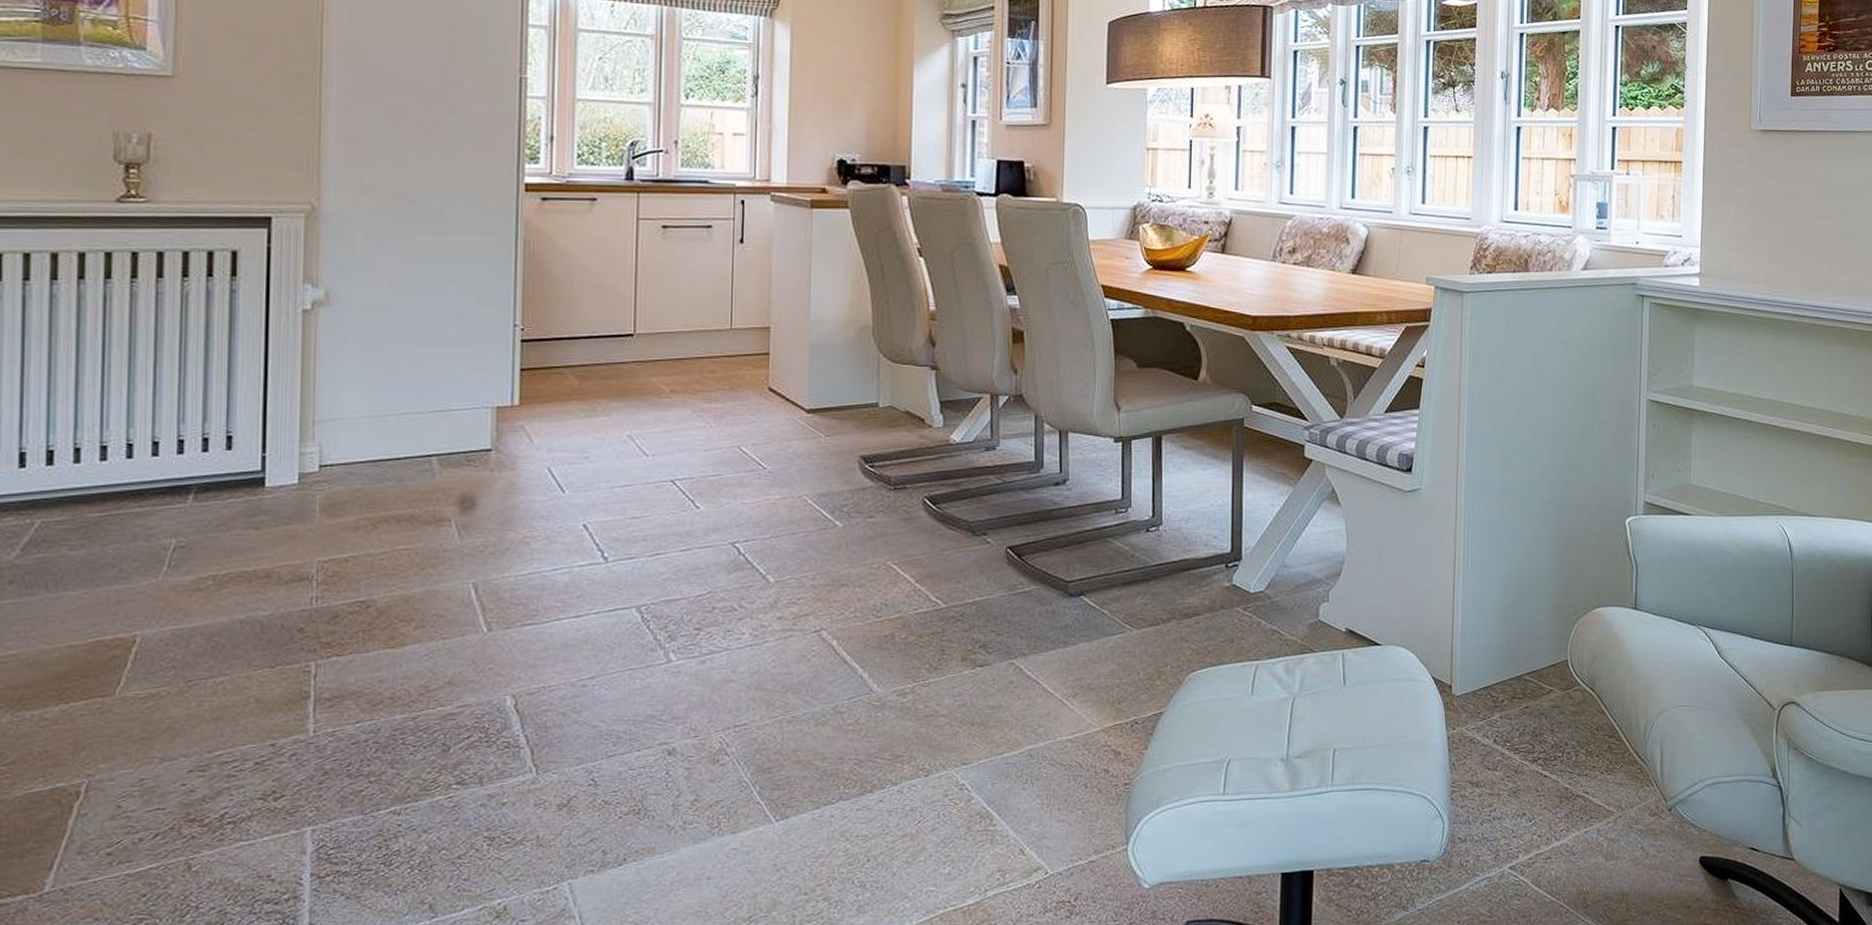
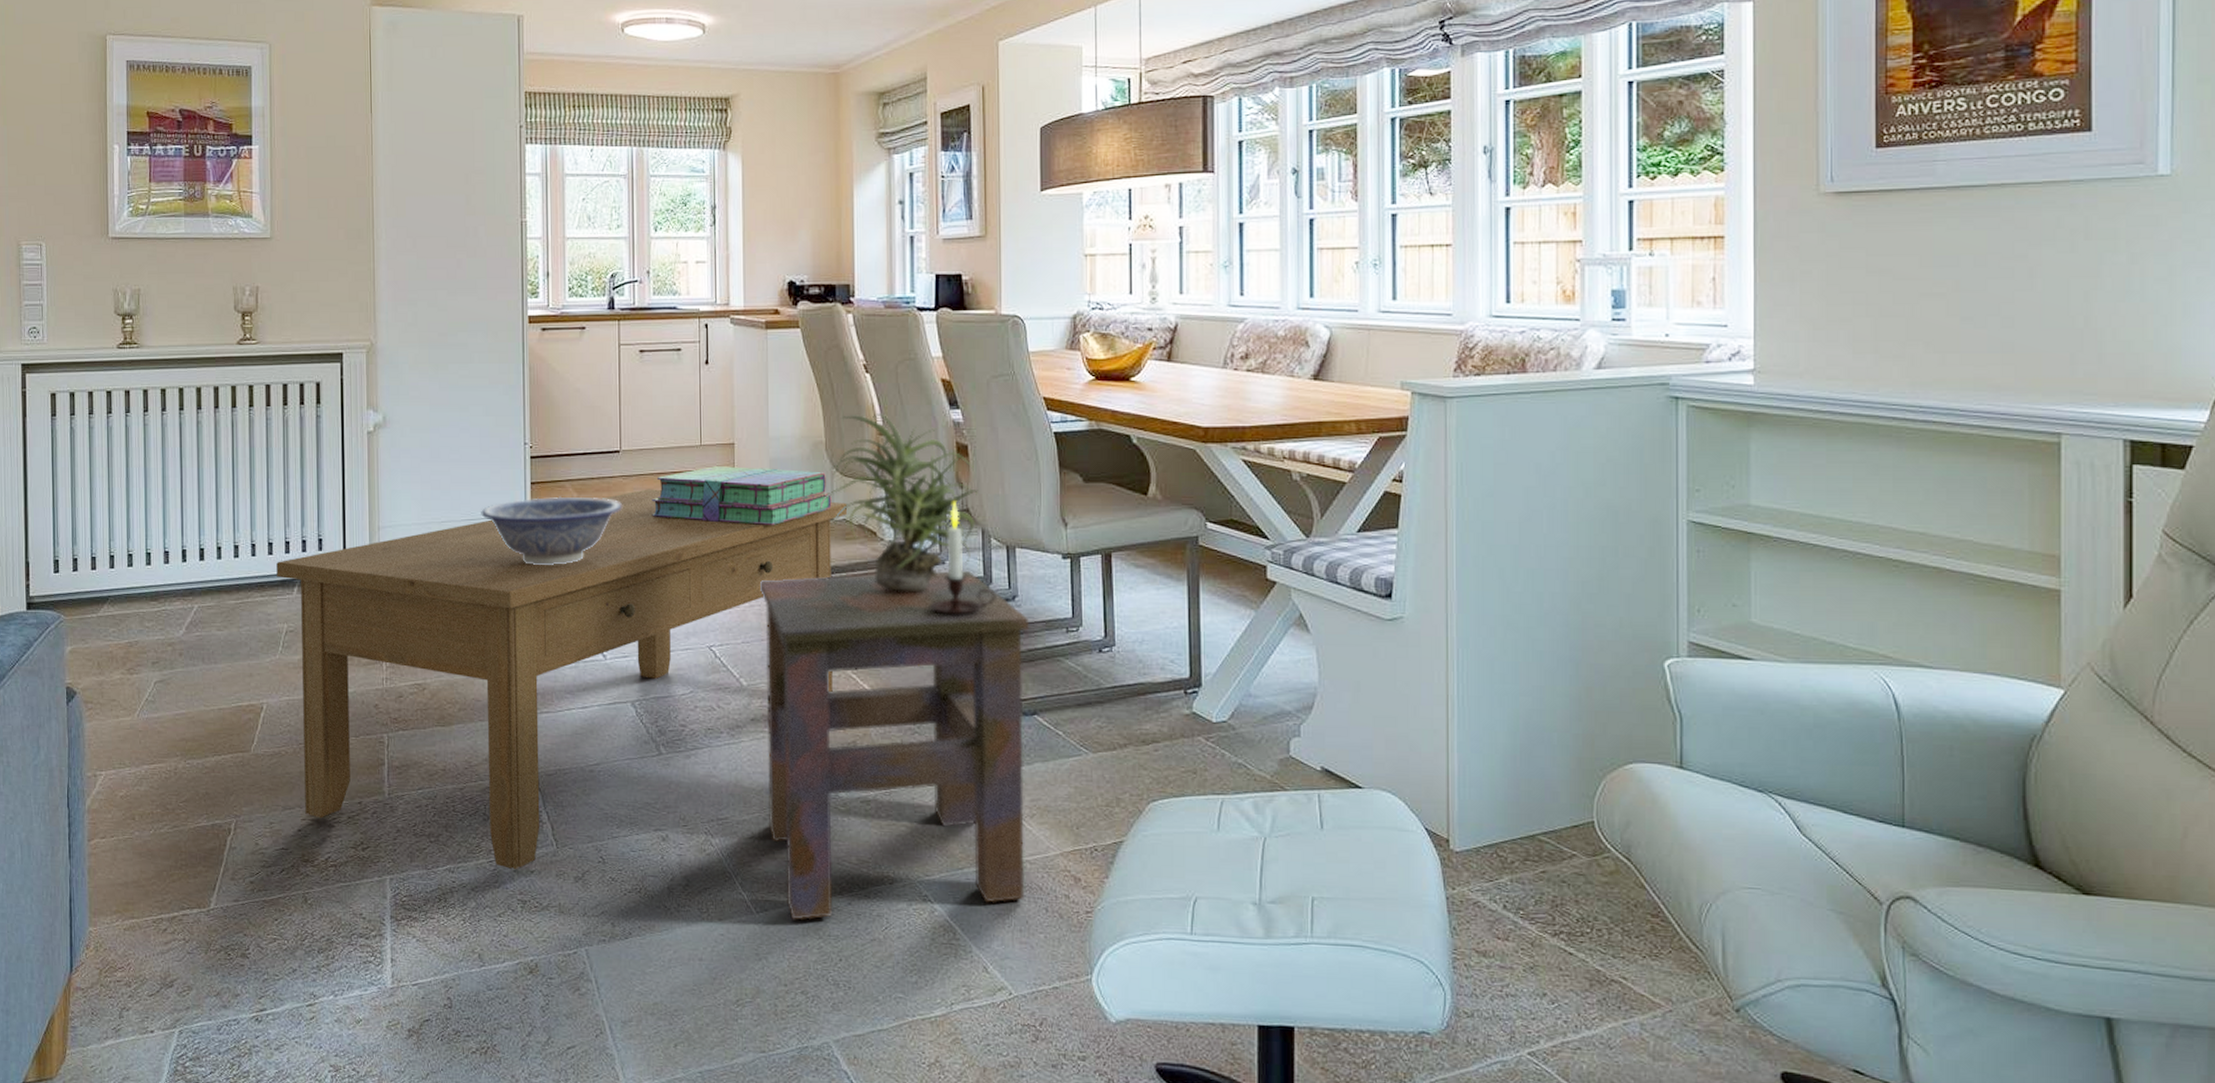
coffee table: none [163,375,893,804] -> present [276,489,847,870]
decorative bowl: none [454,384,634,461] -> present [481,496,622,565]
stack of books: none [670,351,877,414] -> present [651,466,832,526]
side table: none [794,457,1080,825] -> present [760,571,1030,920]
potted plant: none [864,298,1033,479] -> present [819,413,978,593]
candle: none [978,386,1046,501] -> present [930,501,995,615]

